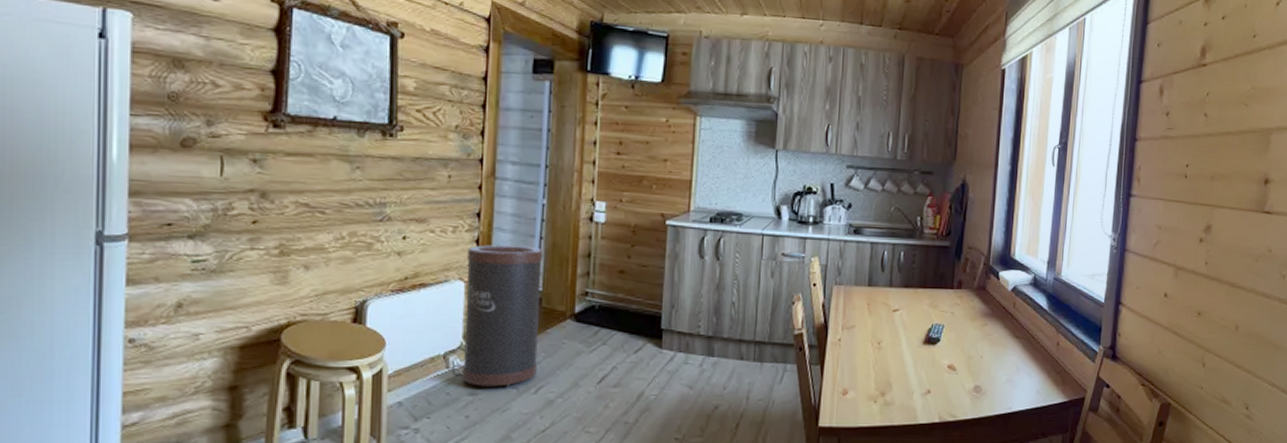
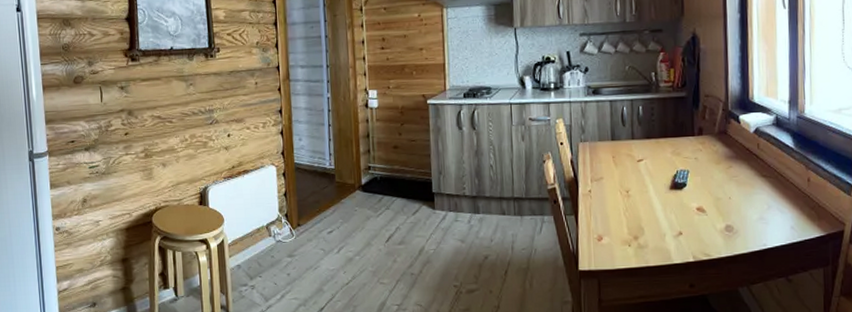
trash can: present [462,245,543,387] -> none [275,133,337,250]

